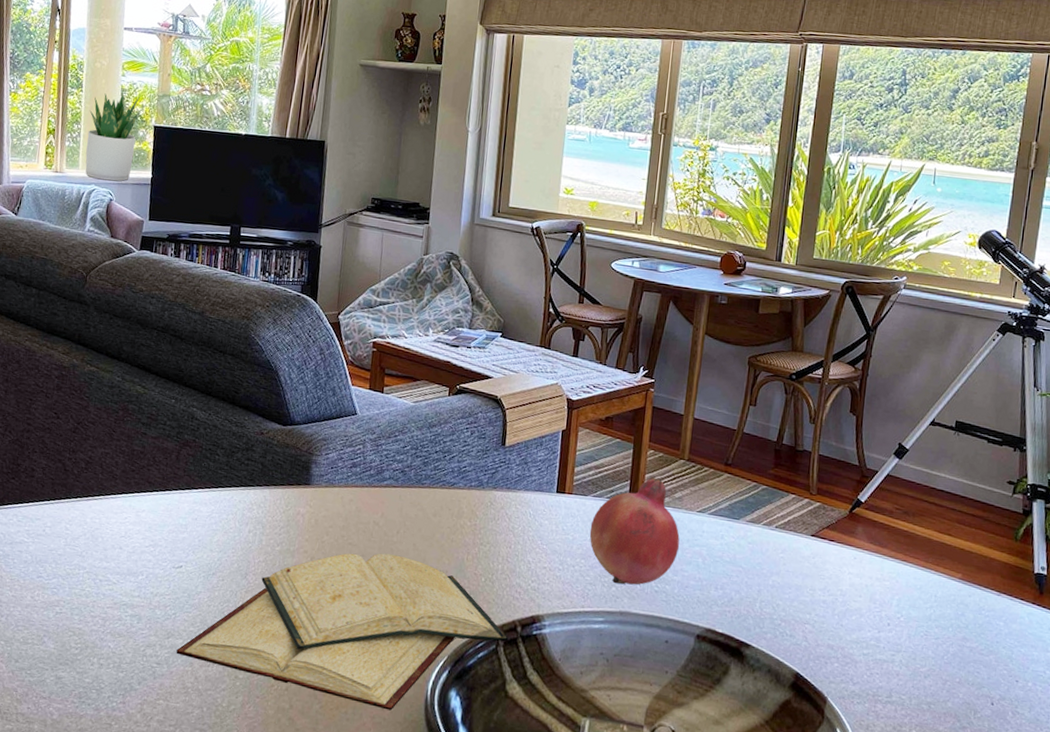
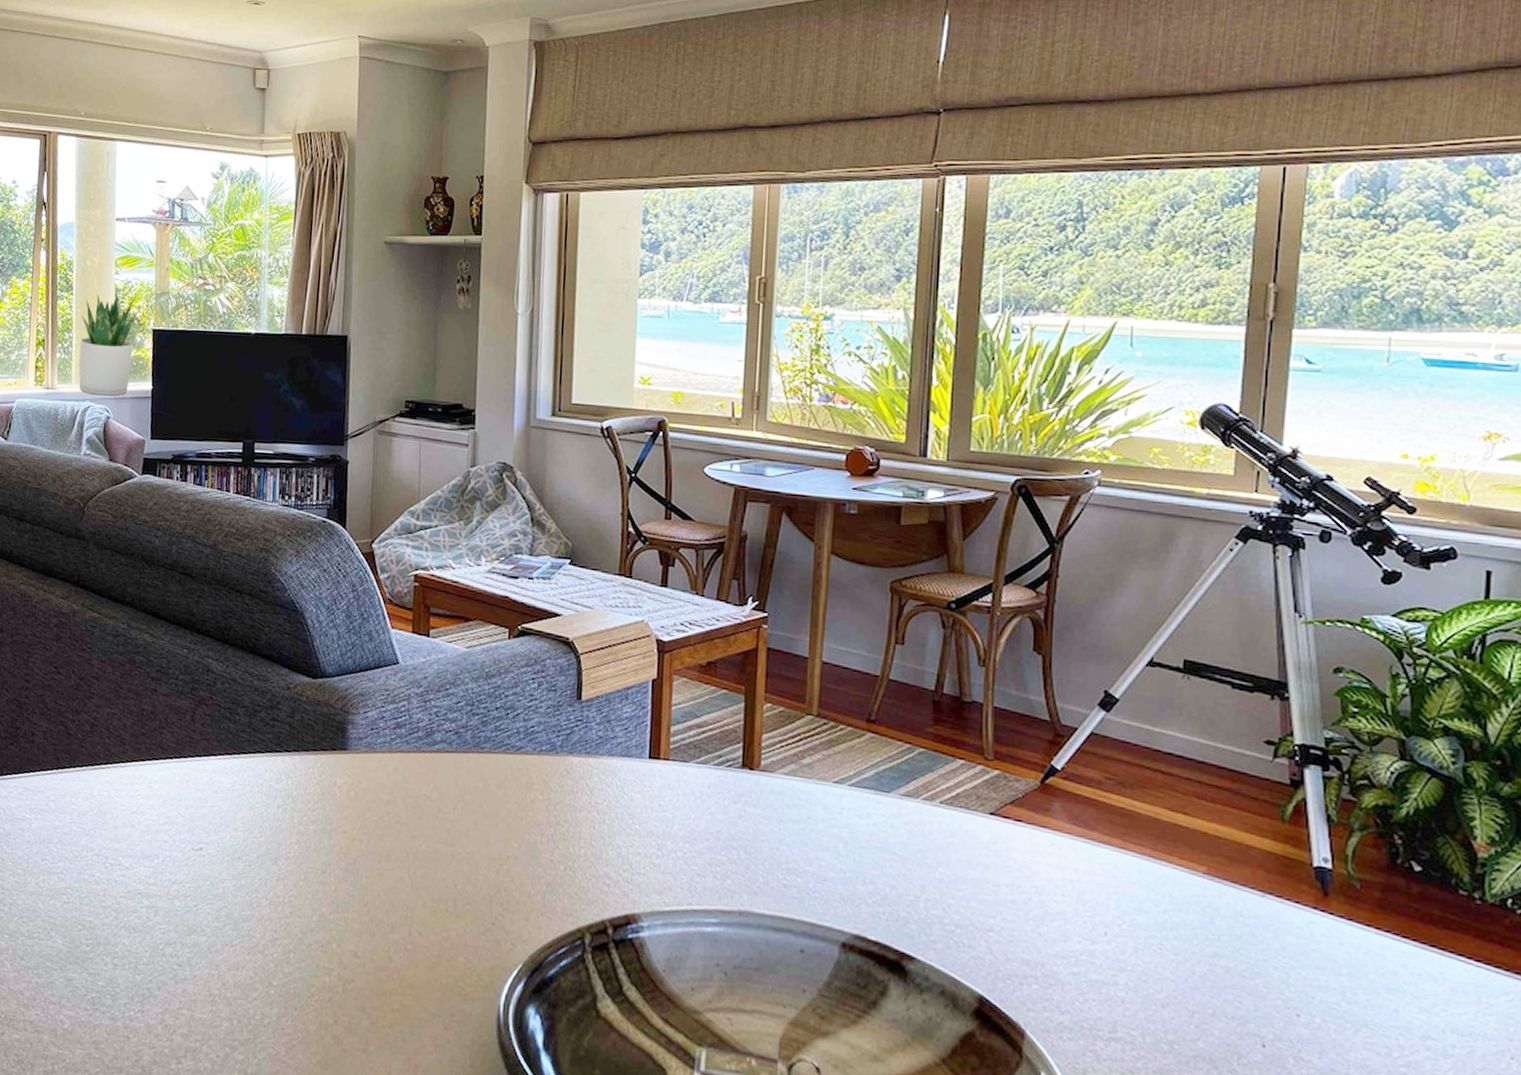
diary: present [176,553,508,711] -> none [199,833,597,1030]
fruit: present [589,475,680,585] -> none [694,735,813,877]

